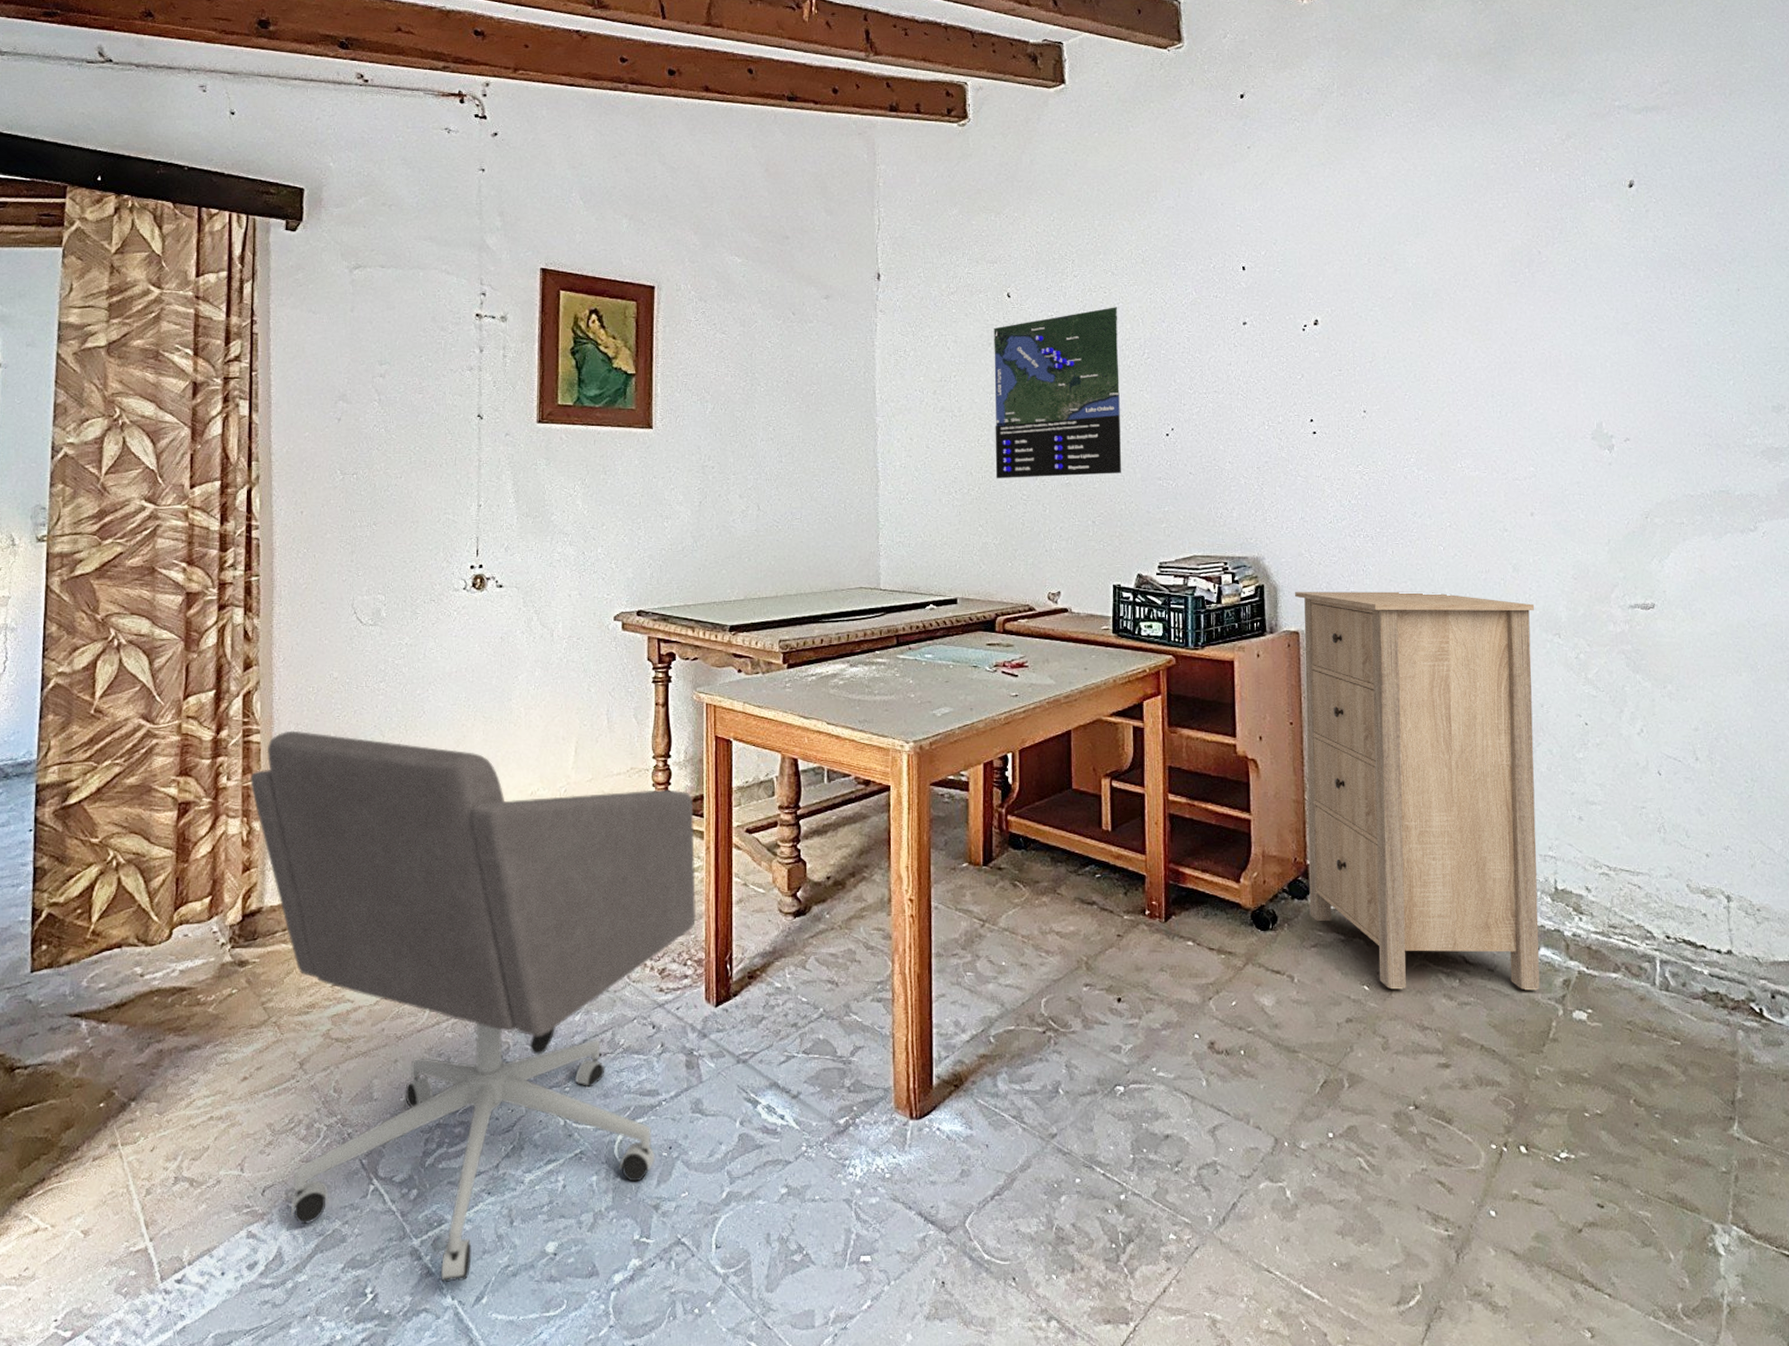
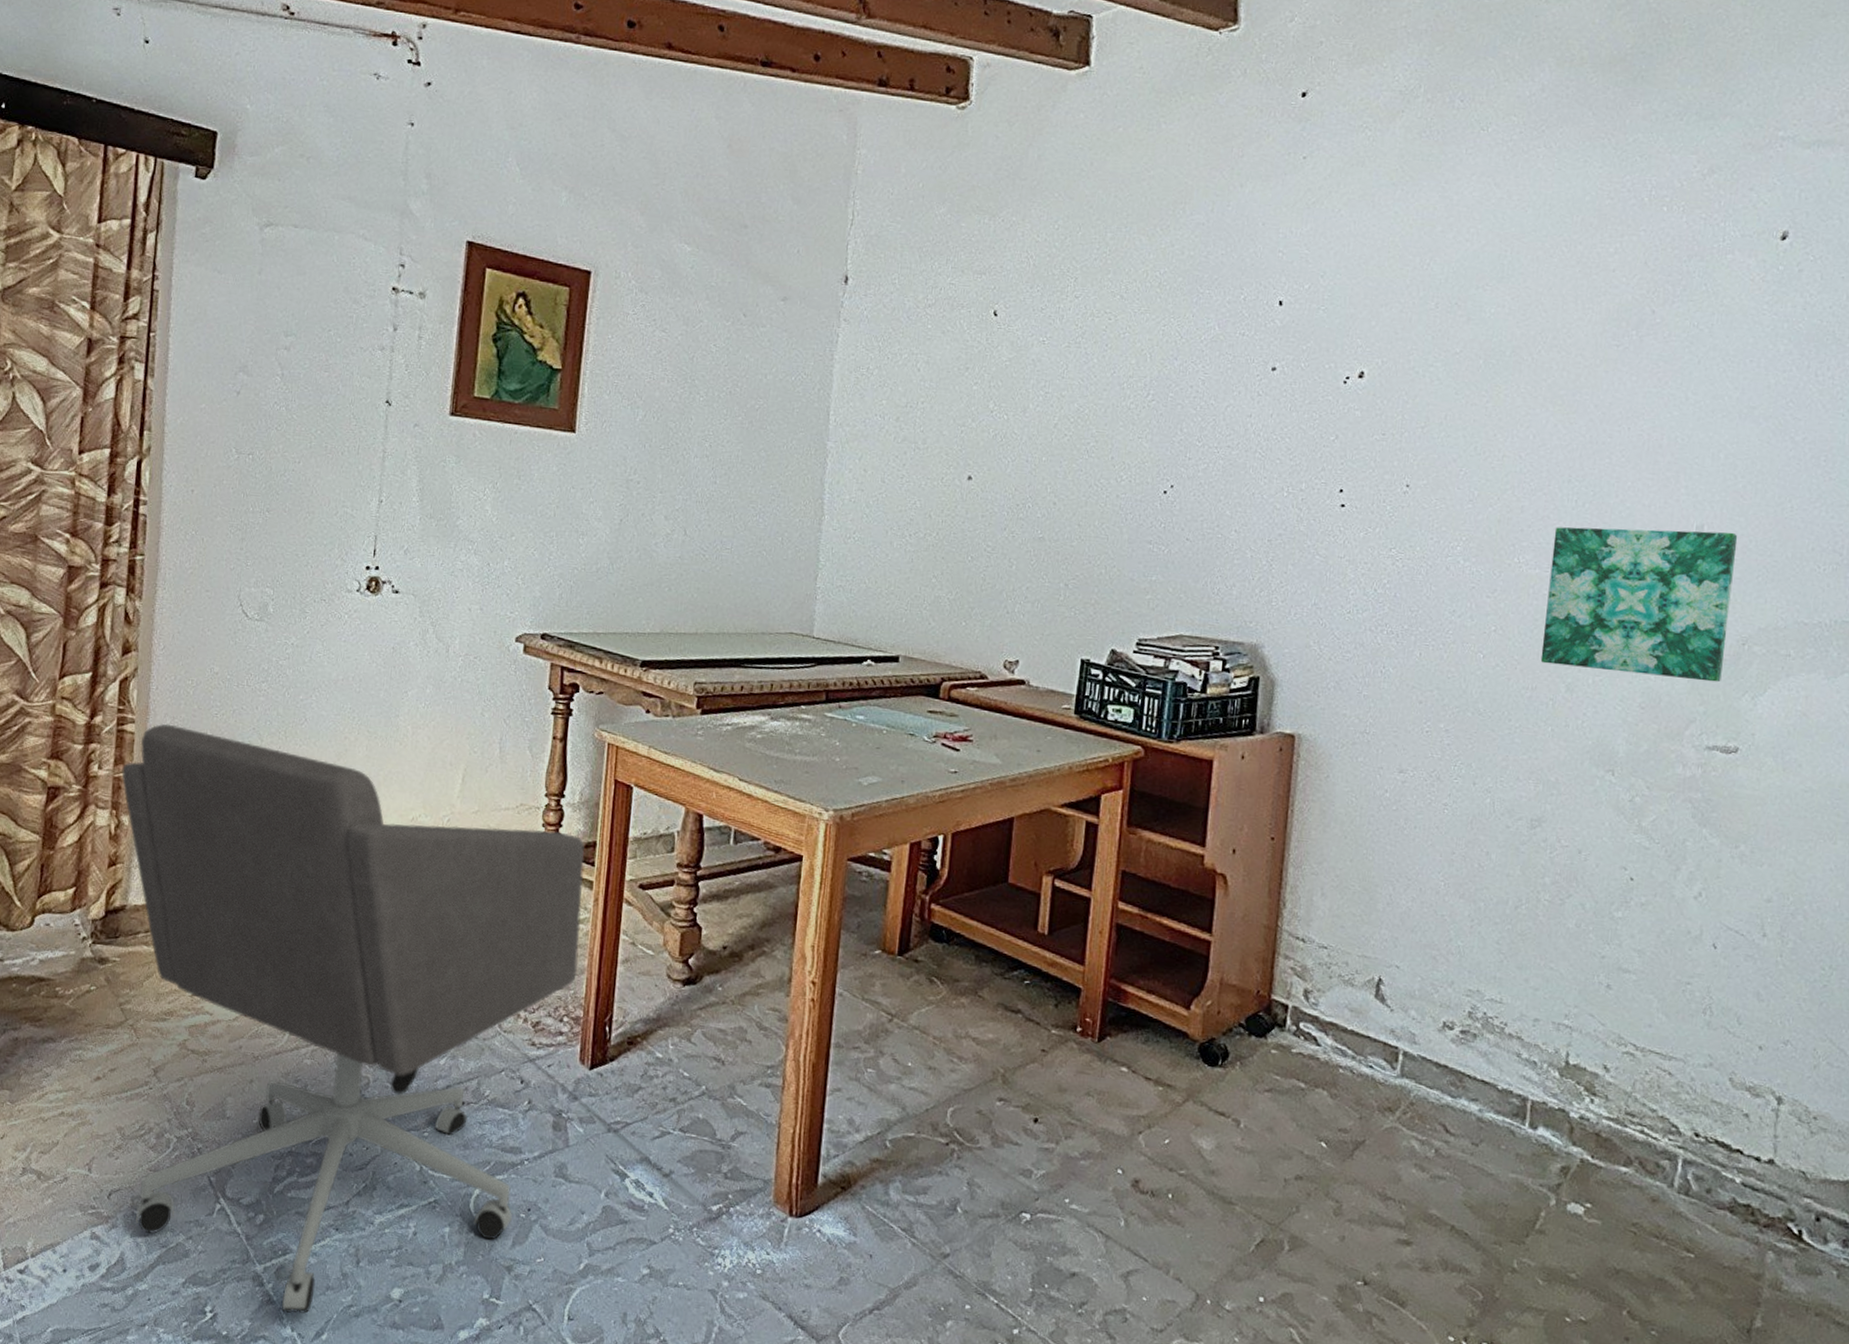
map: present [994,307,1121,478] -> none [958,336,1122,532]
storage cabinet: present [1295,591,1540,991] -> none [1267,689,1587,1174]
wall art: none [1486,426,1633,551] -> present [1540,527,1738,682]

